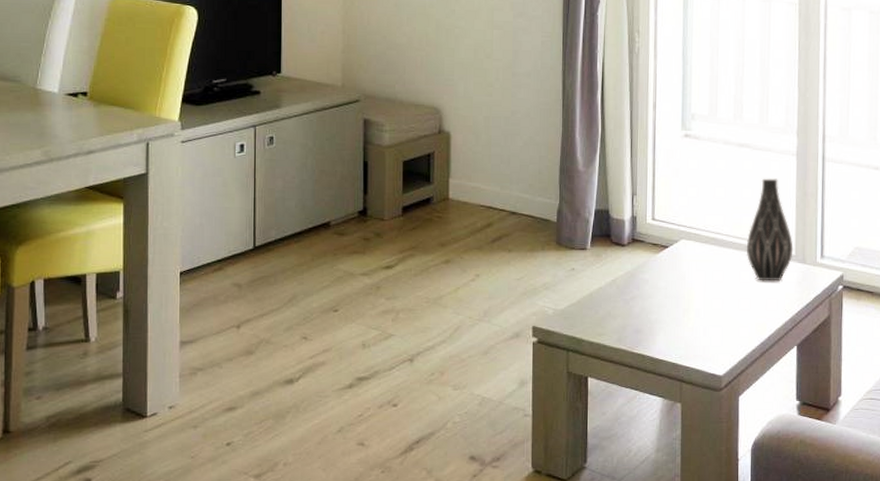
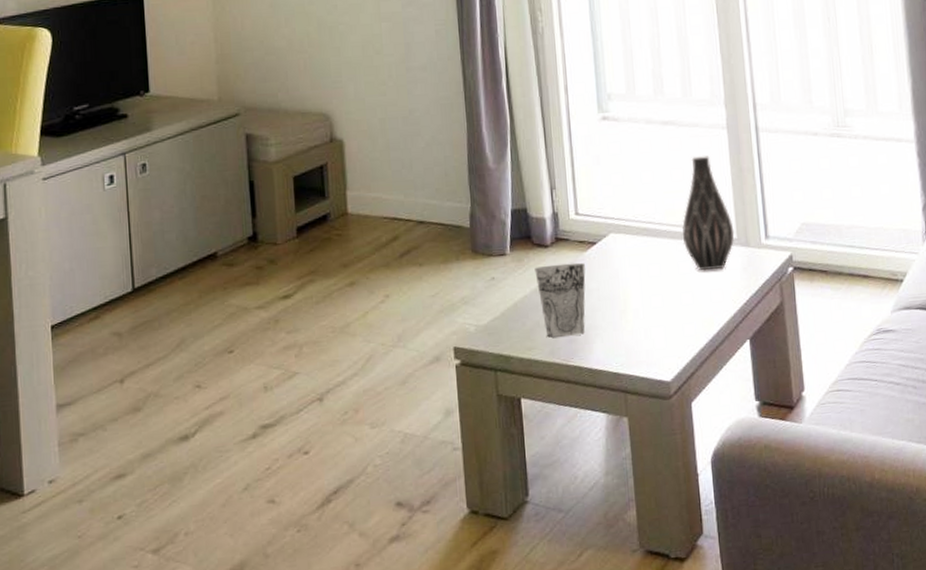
cup: none [611,262,656,327] -> present [534,262,586,338]

